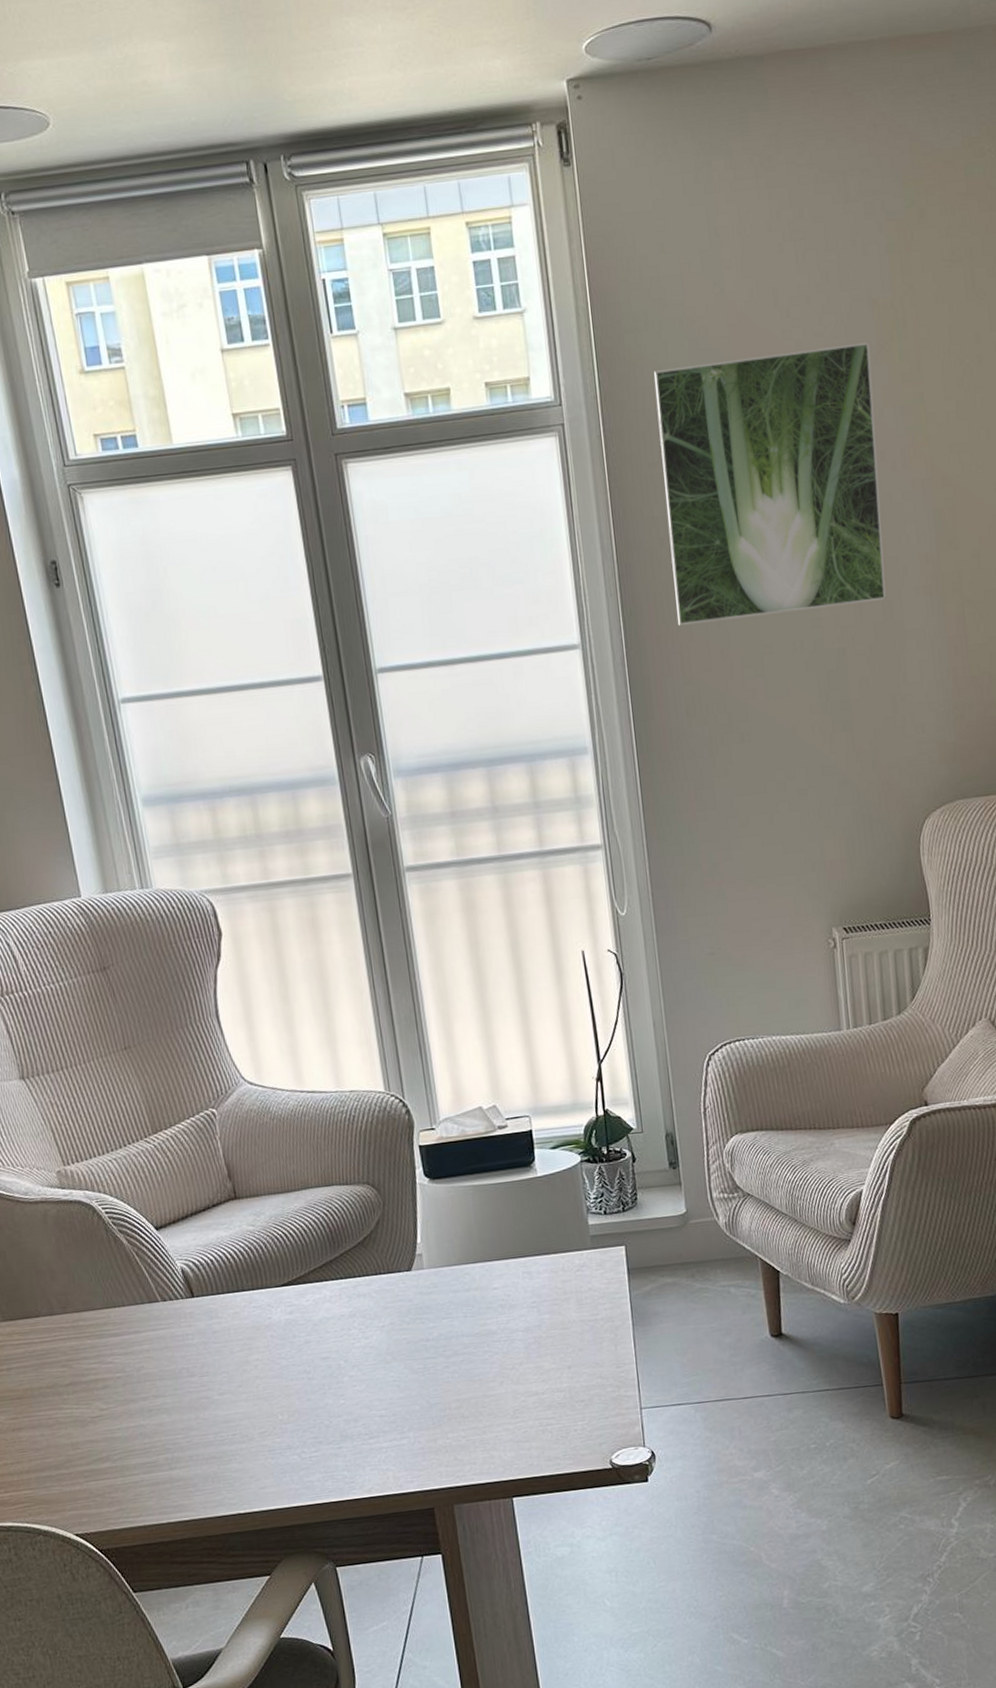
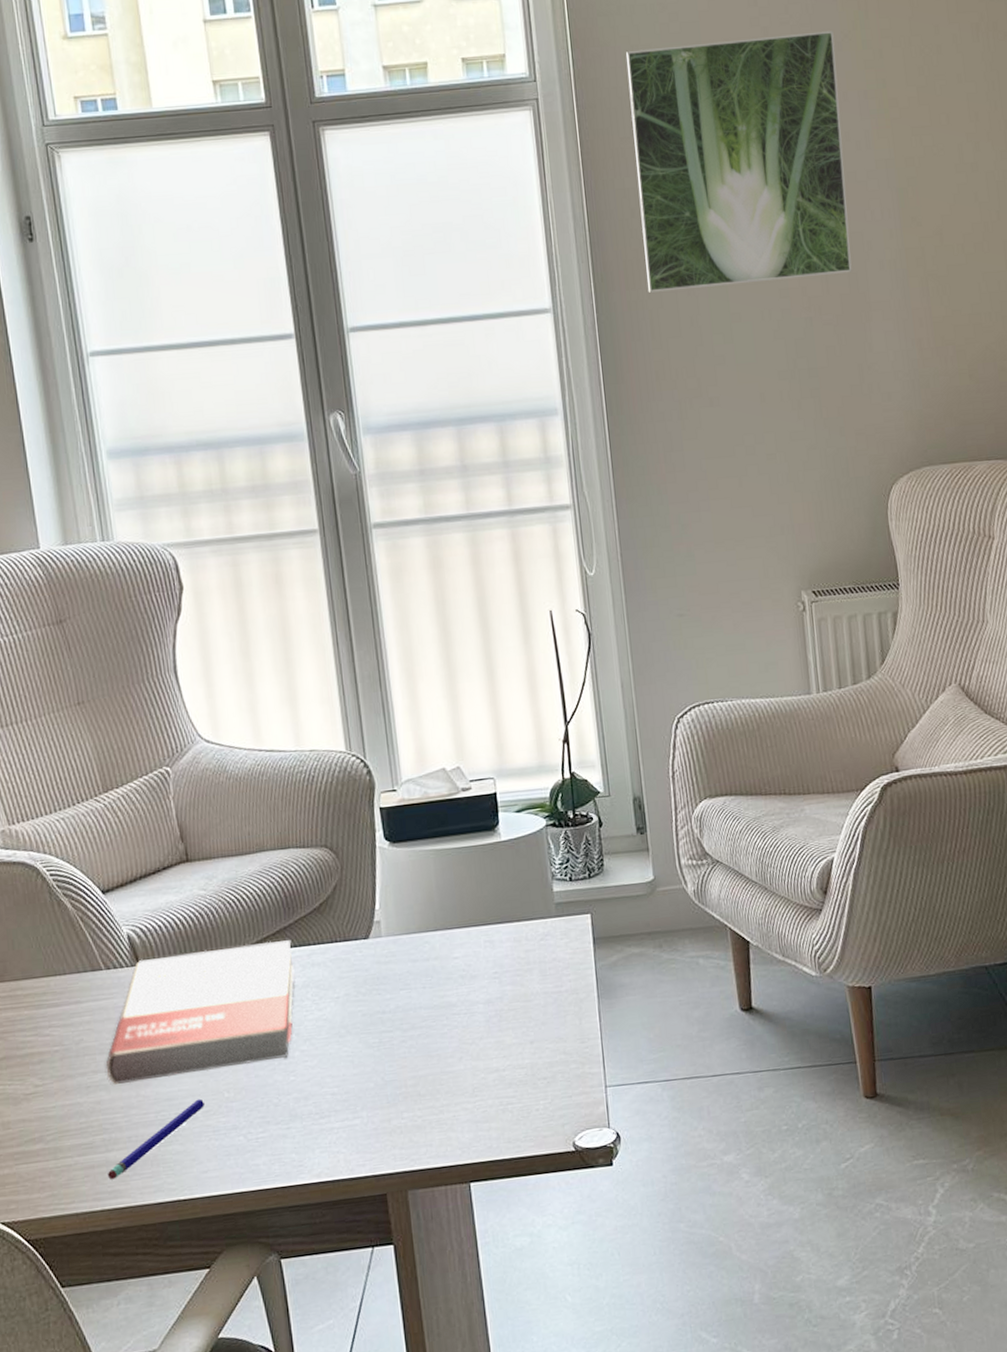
book: none [166,1272,342,1408] -> present [106,940,295,1084]
pen: none [171,1421,260,1495] -> present [107,1098,204,1180]

